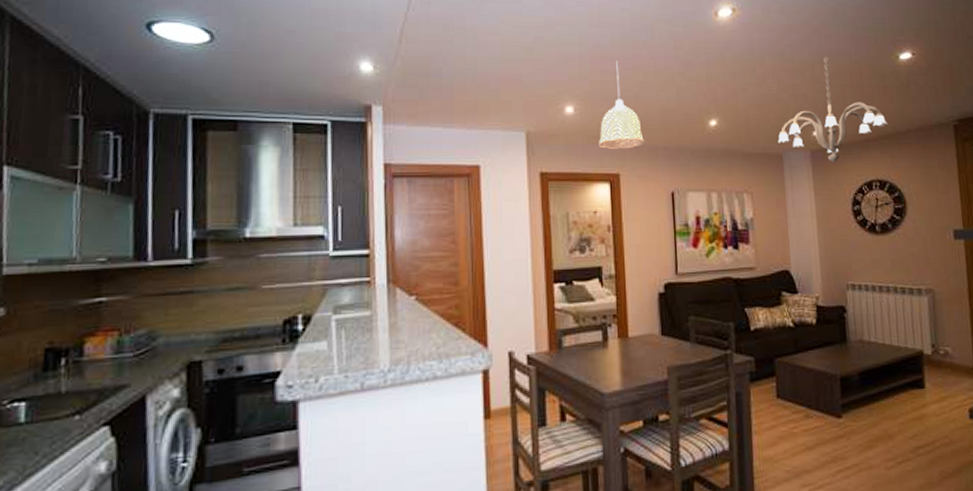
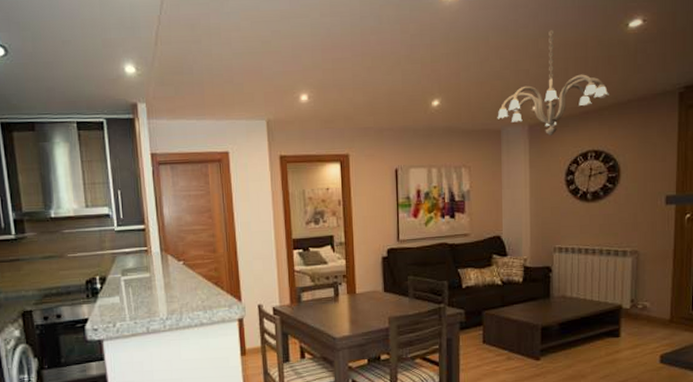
pendant lamp: present [598,61,645,150] -> none [329,48,372,133]

